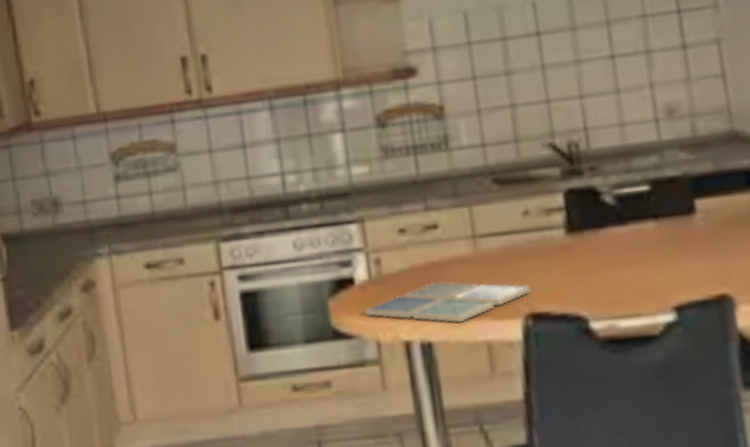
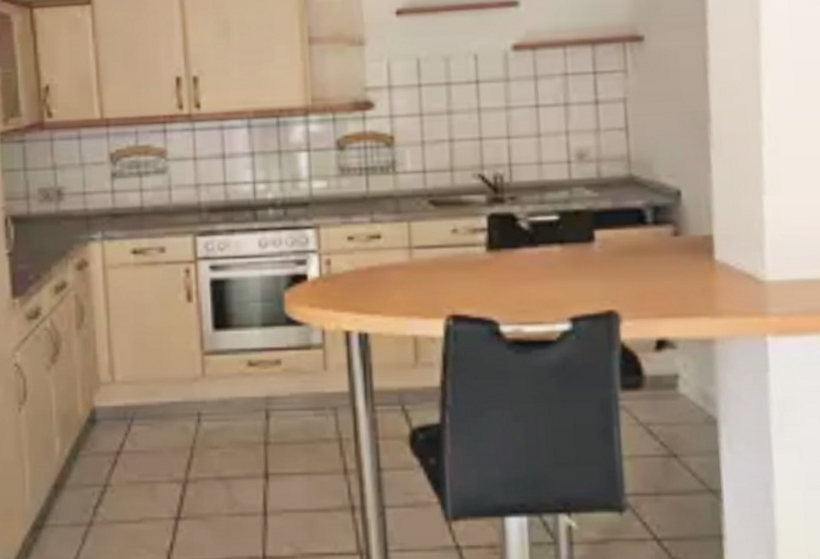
drink coaster: present [365,281,531,324] -> none [314,282,454,319]

